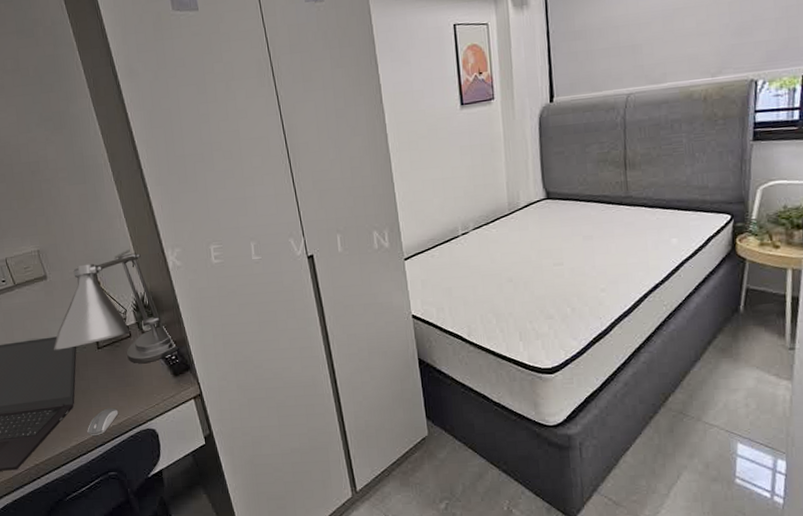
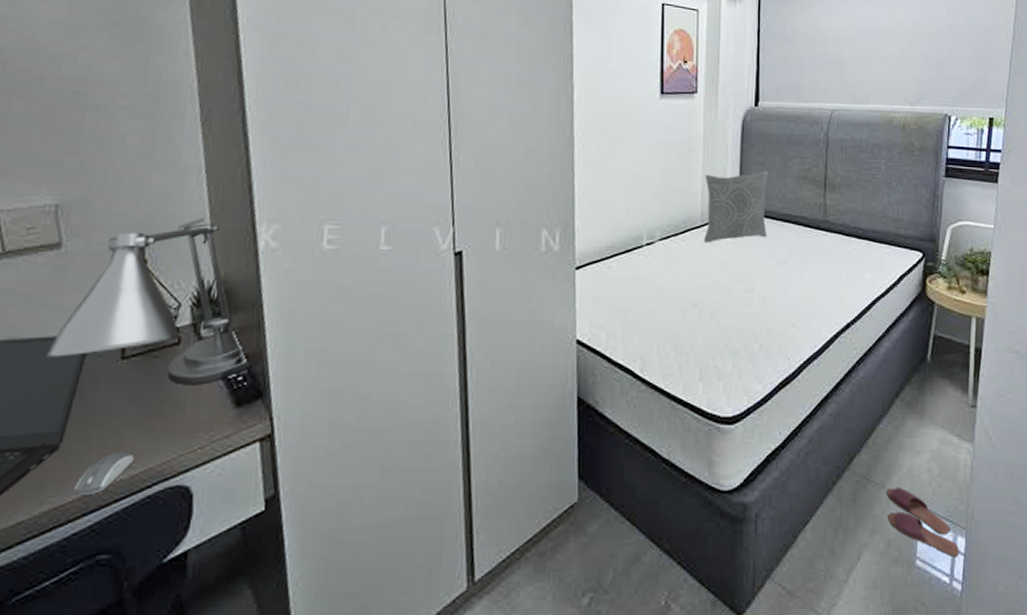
pillow: none [508,158,571,228] -> present [704,170,768,243]
slippers: none [703,419,780,477] -> present [886,486,959,558]

